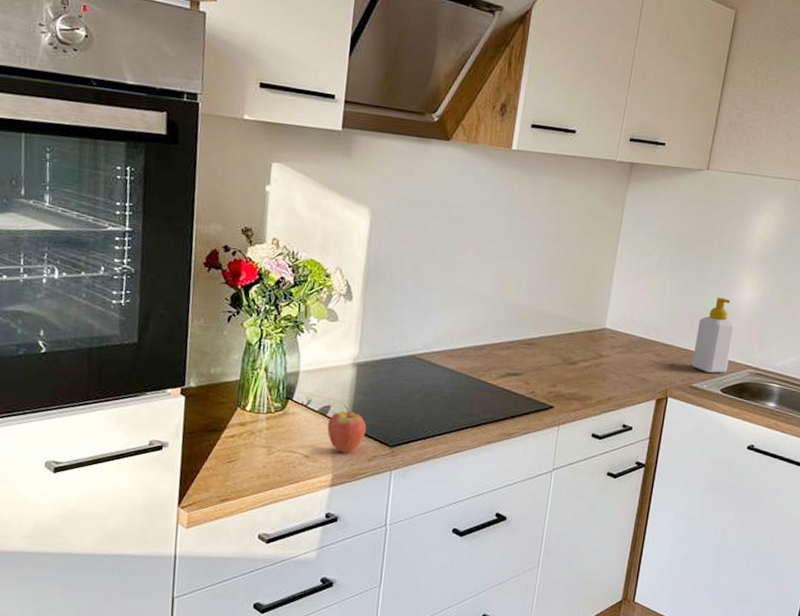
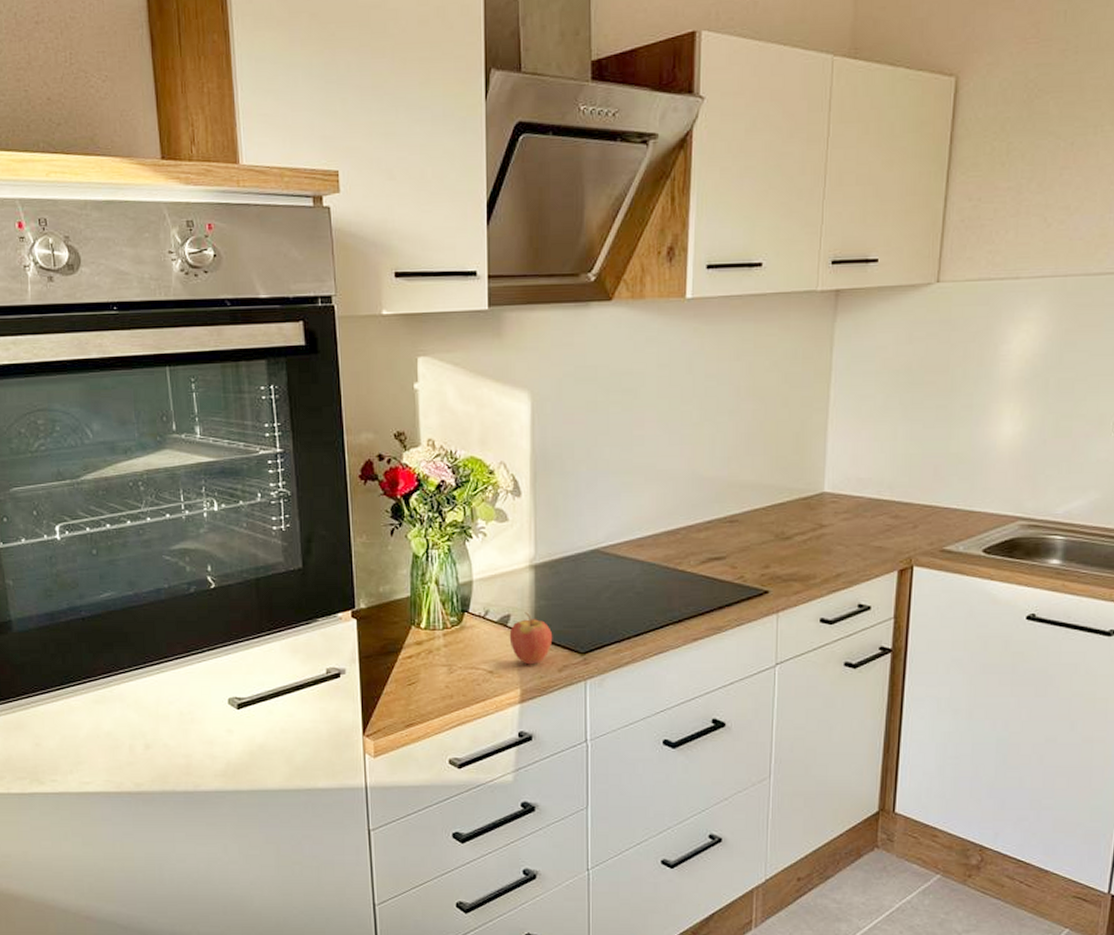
soap bottle: present [691,297,735,373] -> none [941,437,994,531]

